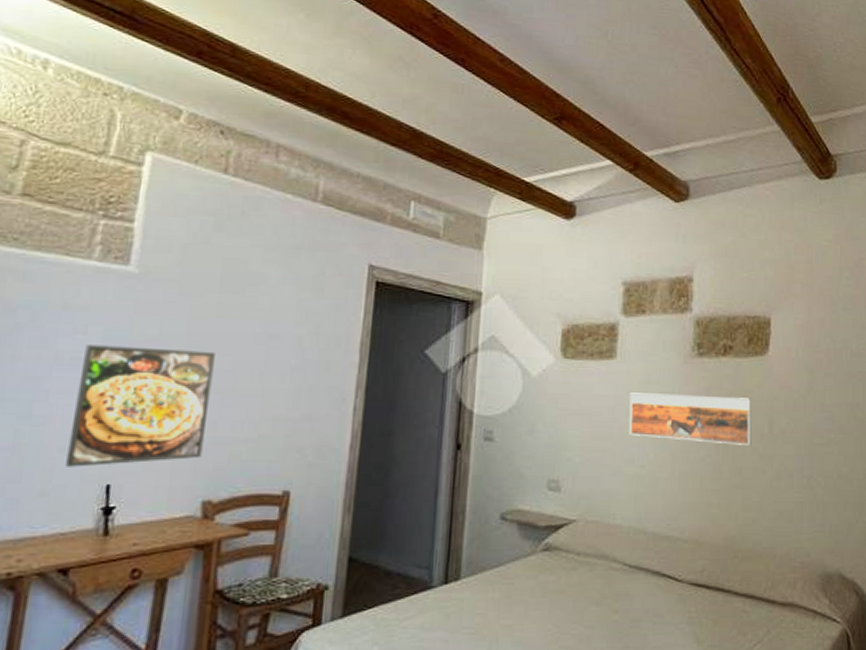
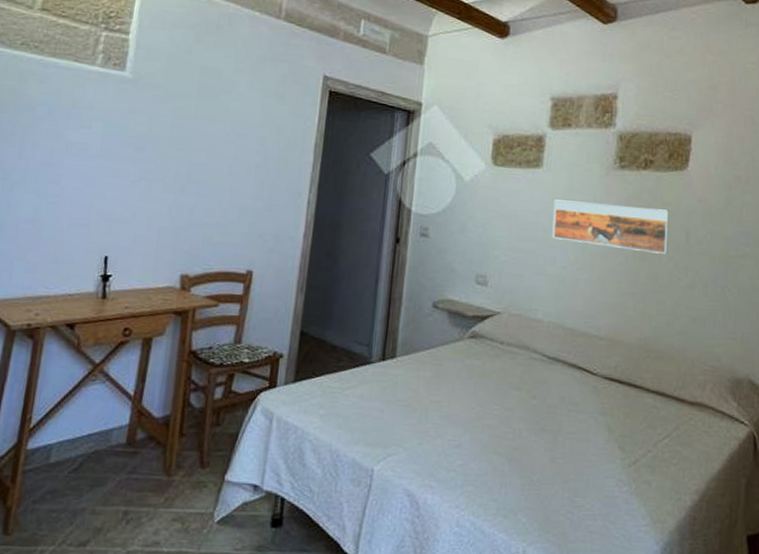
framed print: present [65,345,215,467] -> none [73,138,193,240]

